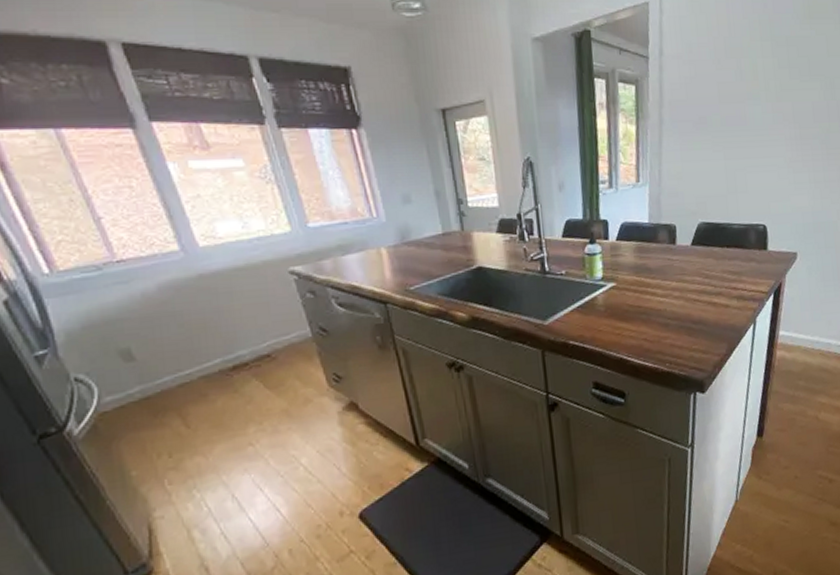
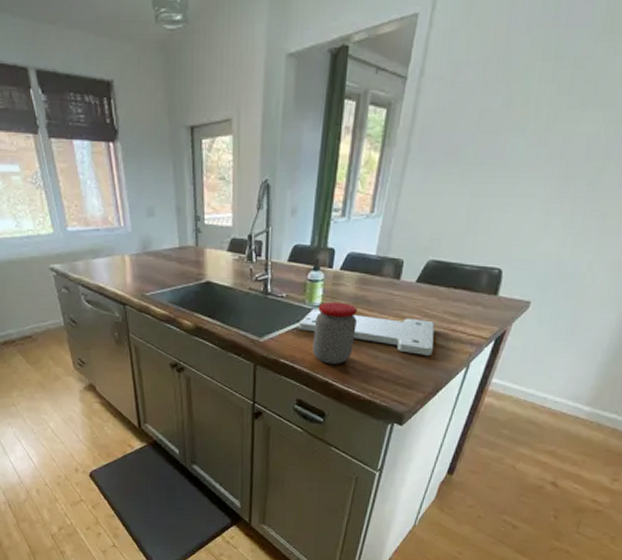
cutting board: none [583,281,720,318] -> present [298,310,435,357]
jar: none [599,273,643,340] -> present [312,302,358,365]

